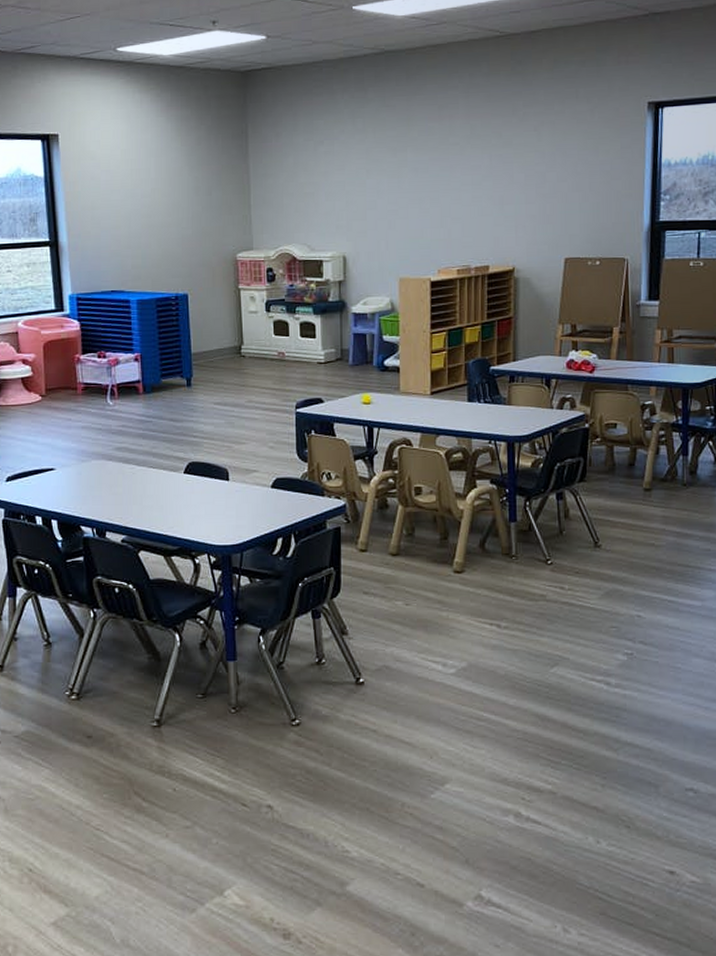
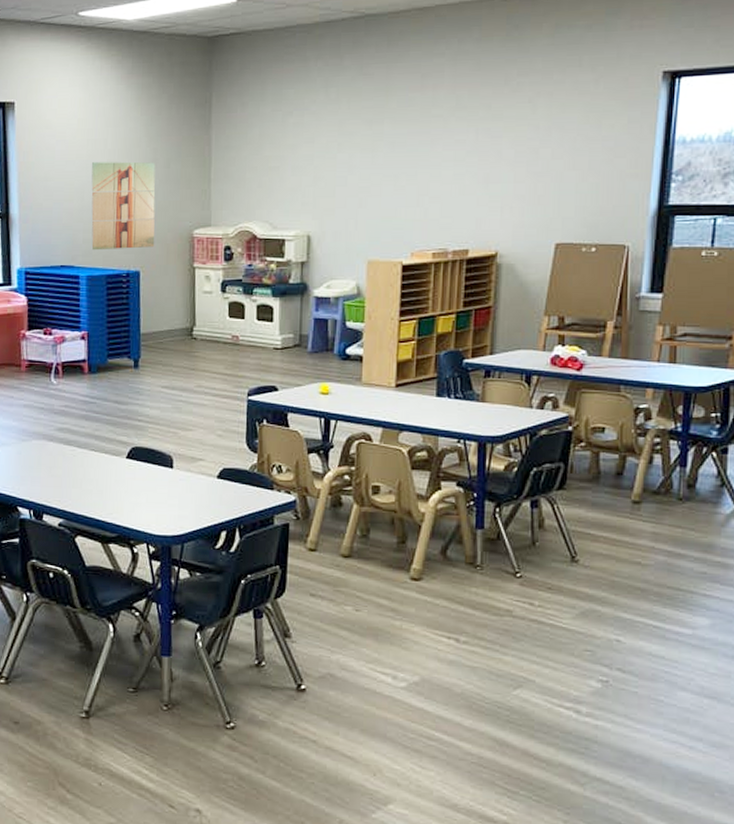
wall art: none [137,190,201,276] -> present [91,161,156,251]

